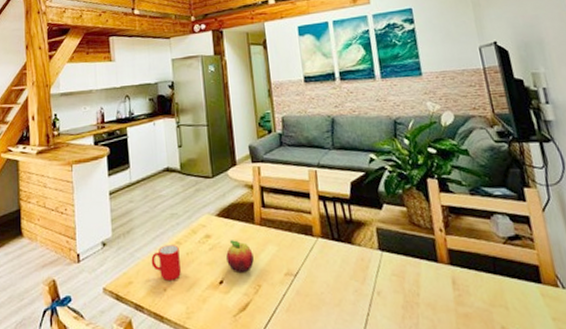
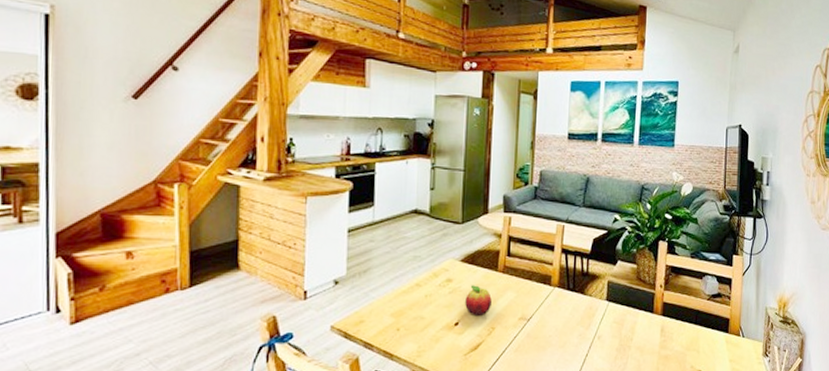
cup: present [151,245,181,281] -> none [387,287,418,321]

